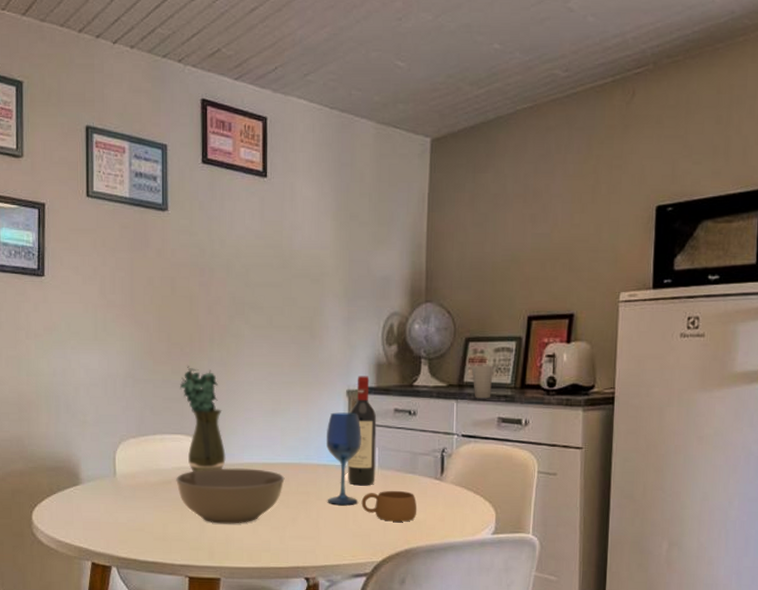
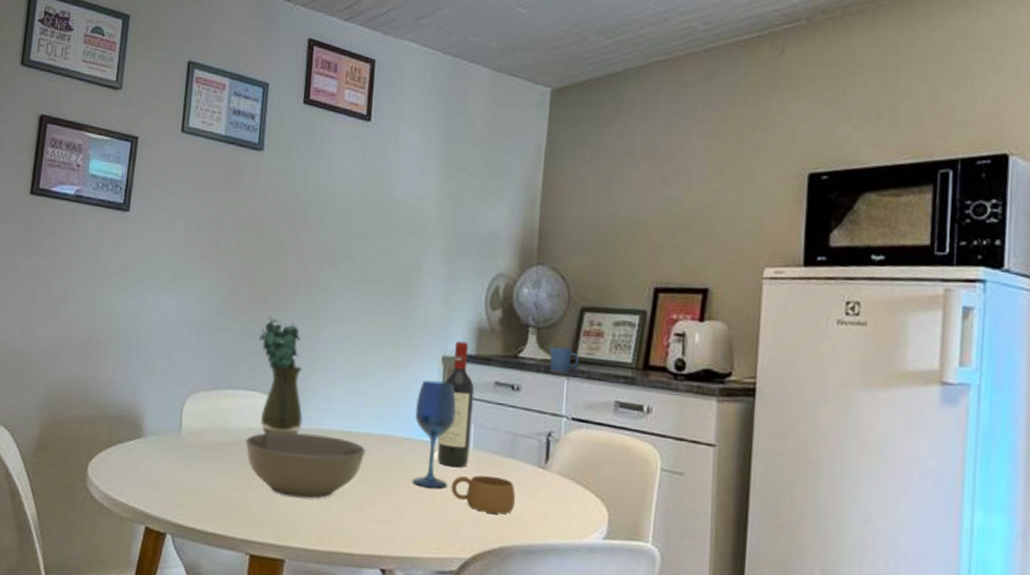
mug: none [440,374,466,397] -> present [549,346,579,374]
cup: present [472,365,494,399] -> none [586,339,612,379]

